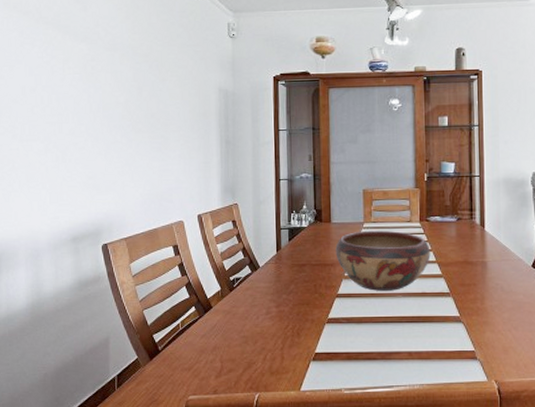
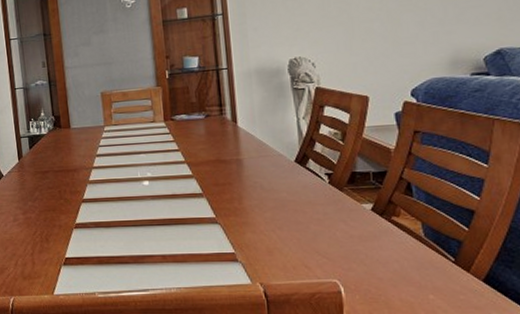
decorative bowl: present [335,230,431,291] -> none [77,132,179,195]

